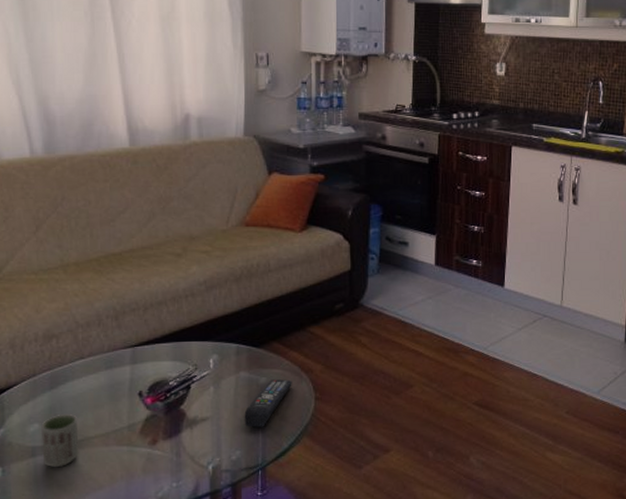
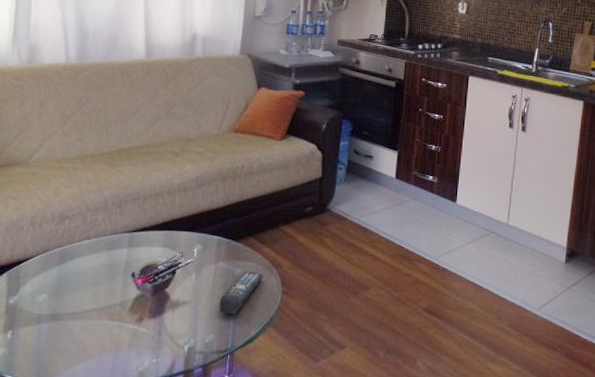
cup: present [41,414,79,468] -> none [46,287,79,336]

